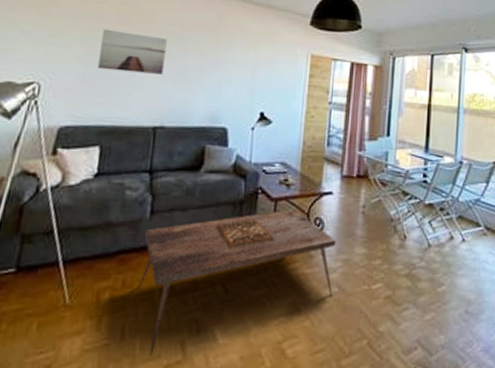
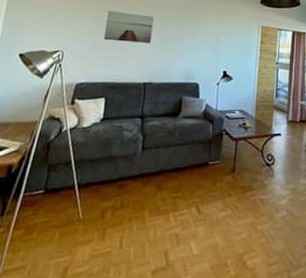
coffee table: present [138,209,336,355] -> none [133,147,285,262]

